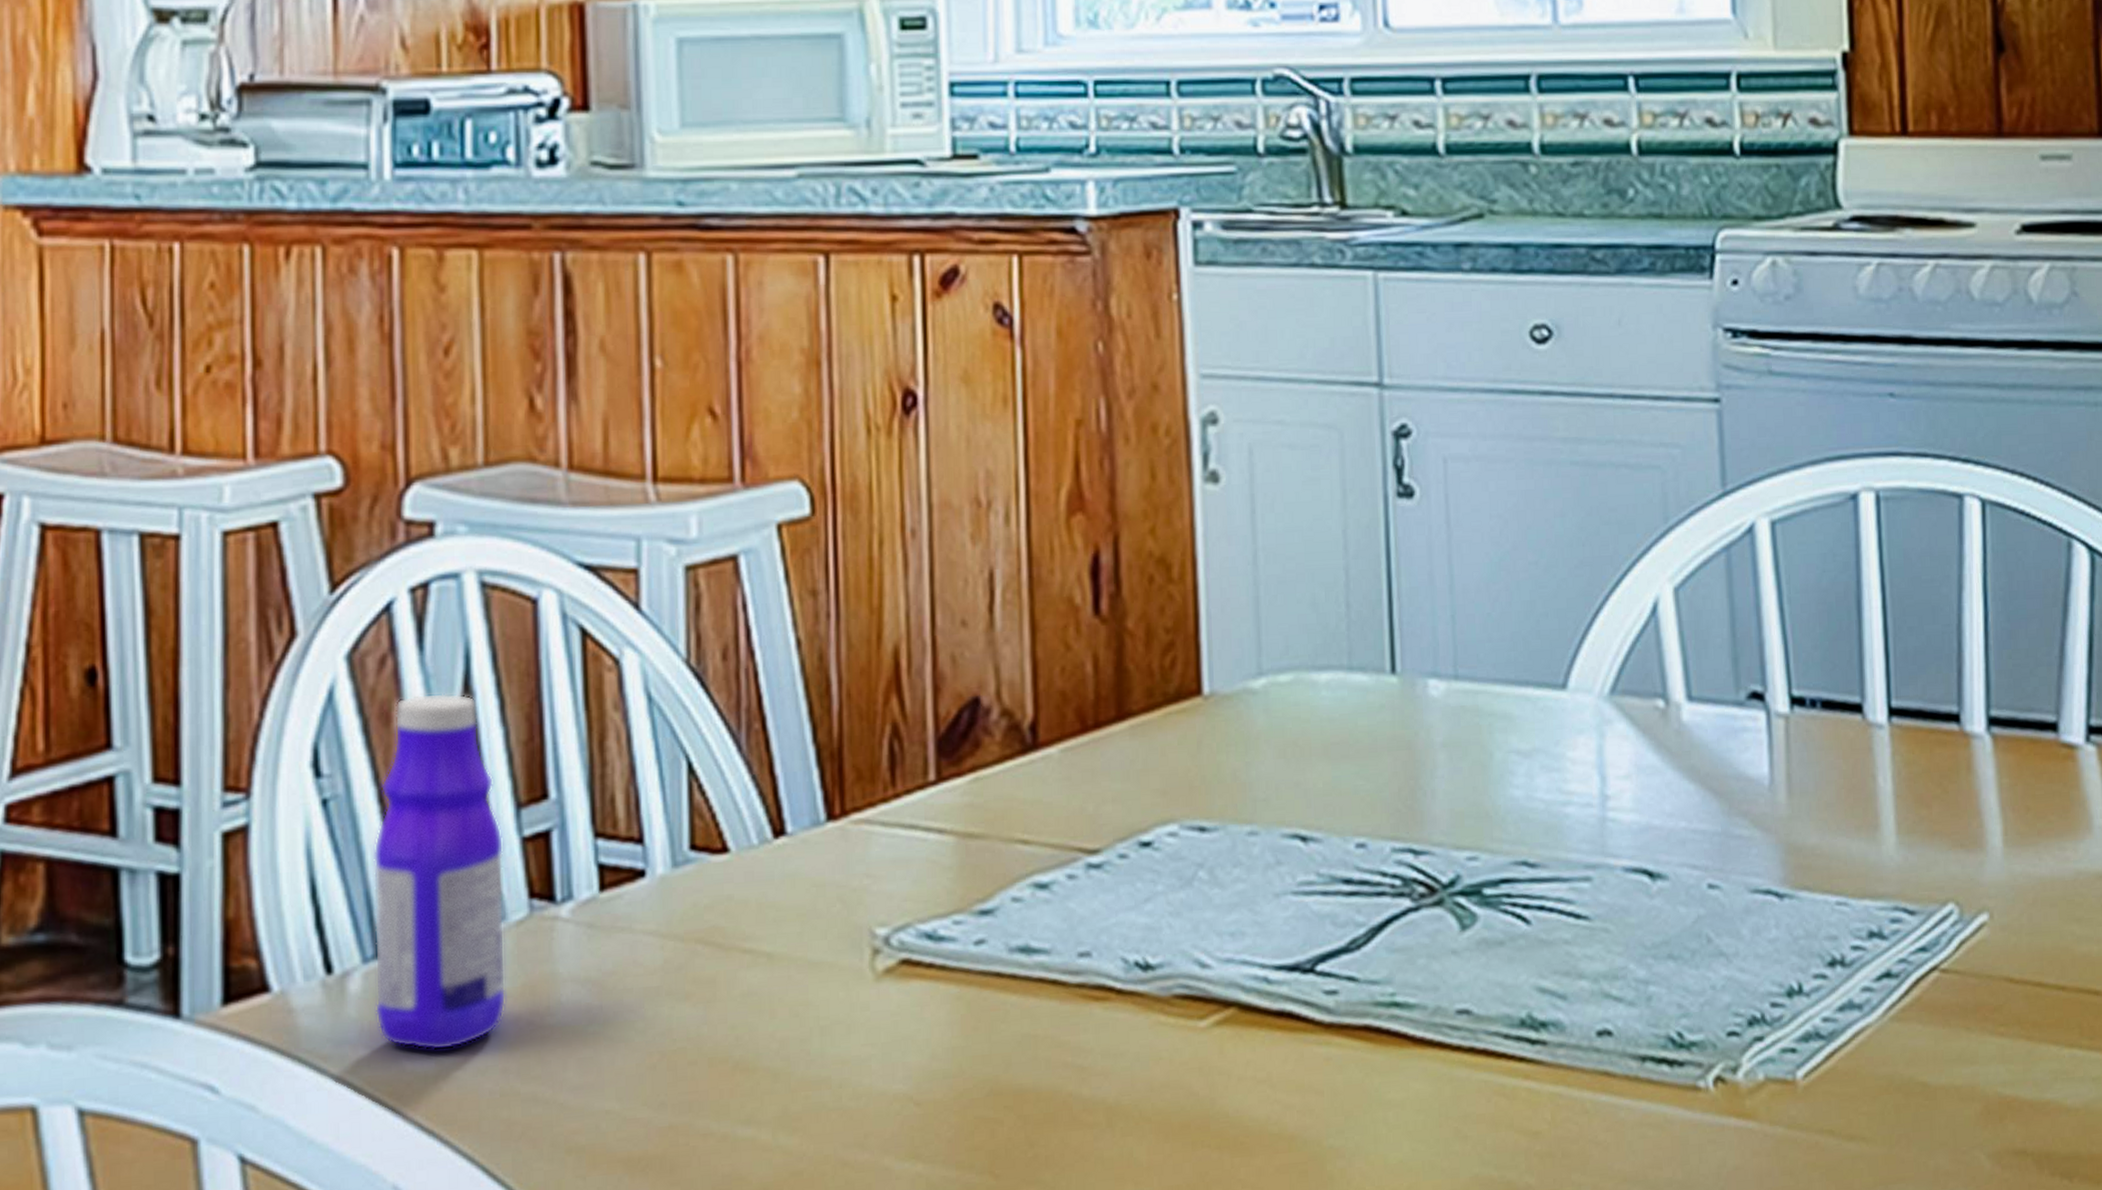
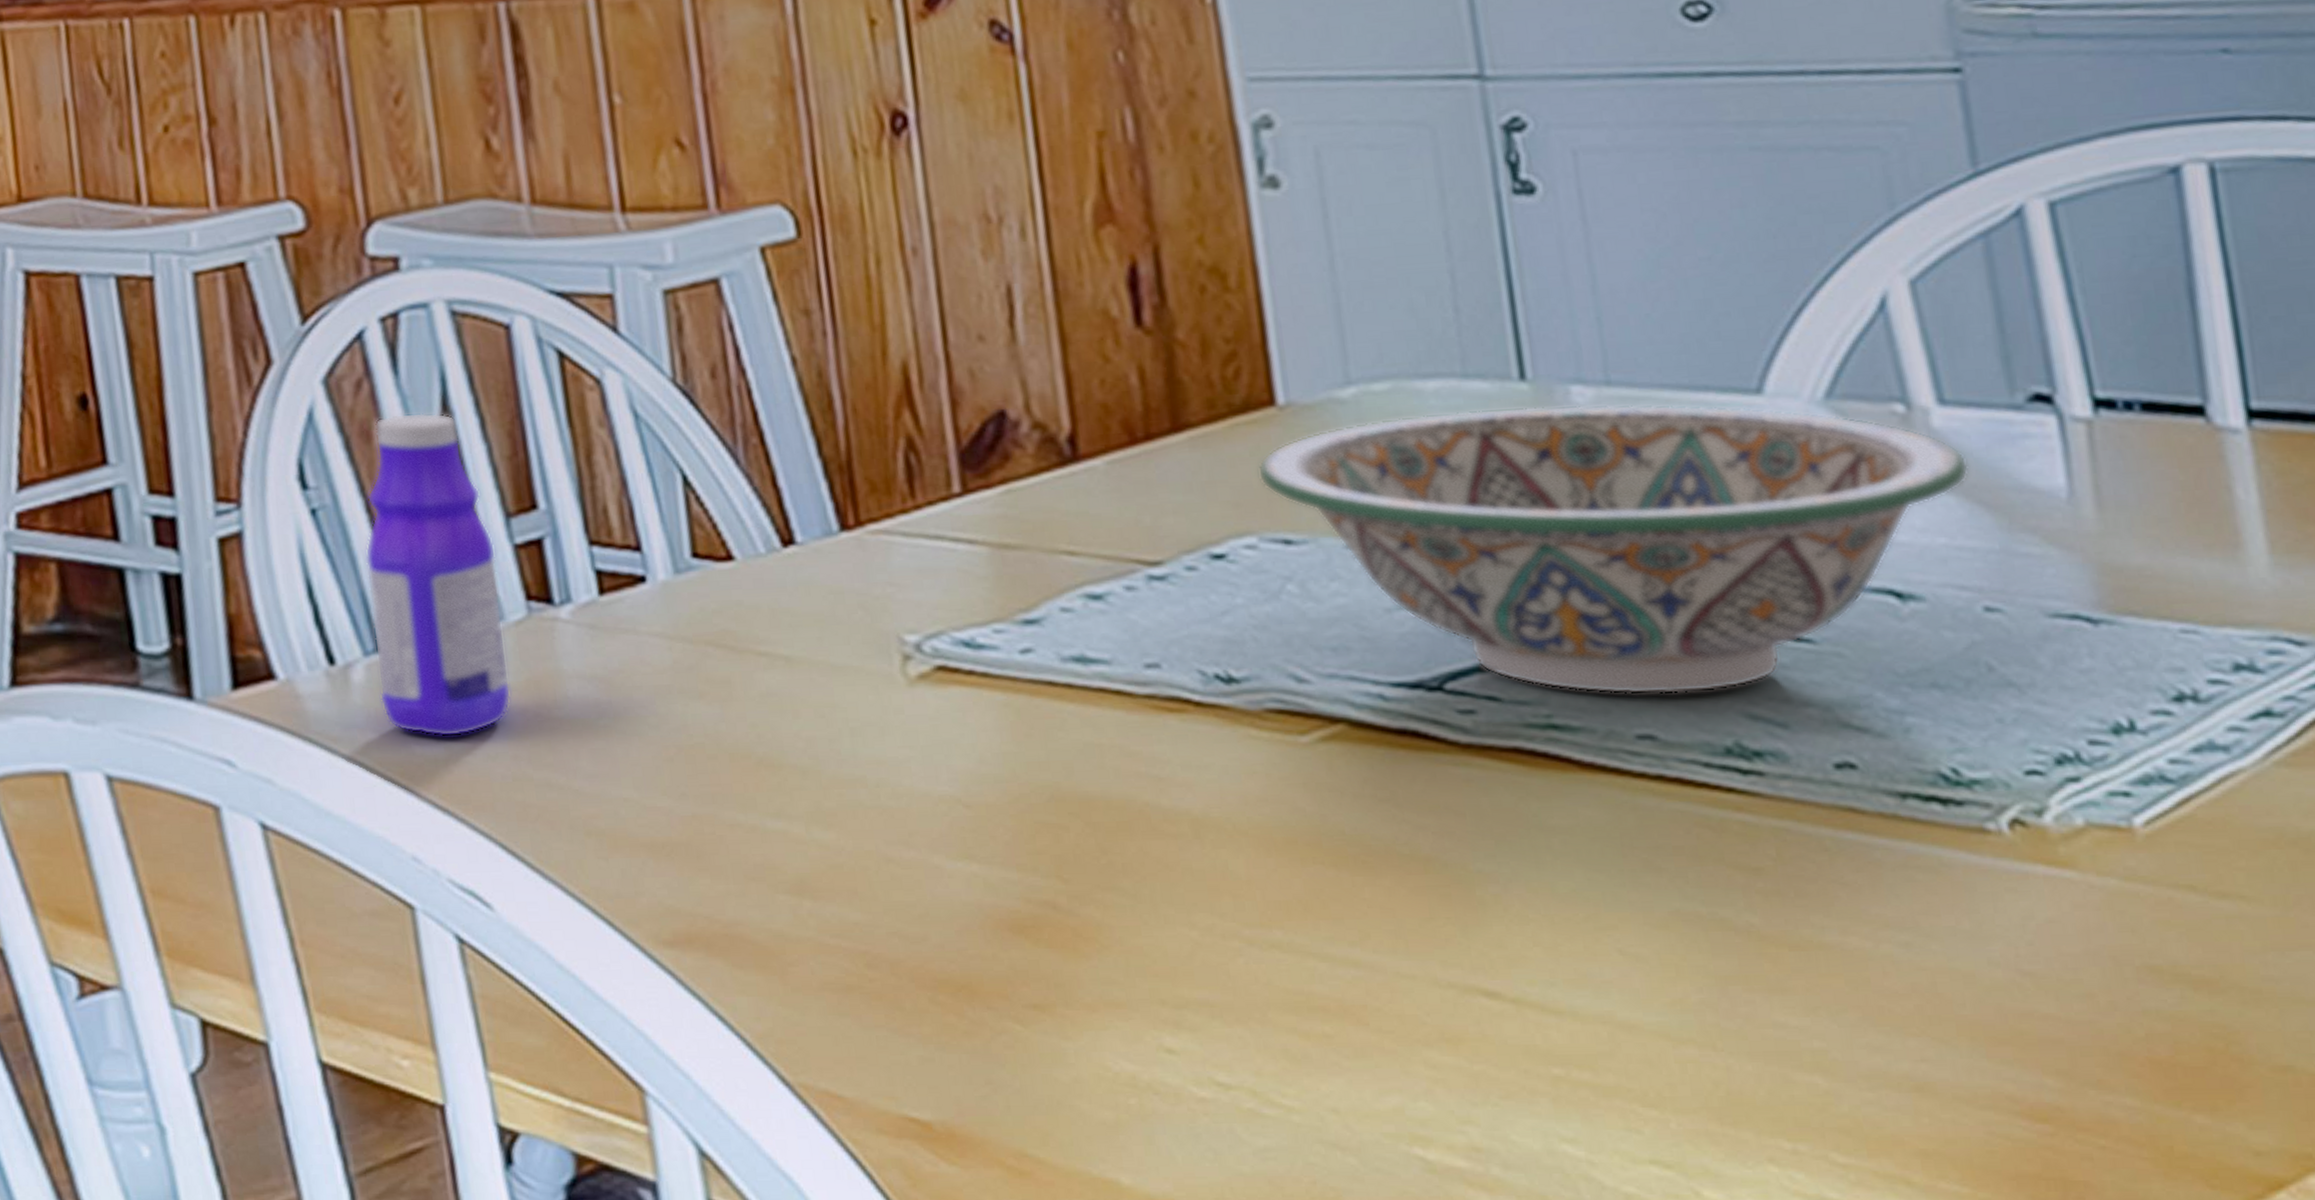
decorative bowl: none [1183,697,1705,972] -> present [1257,404,1969,695]

